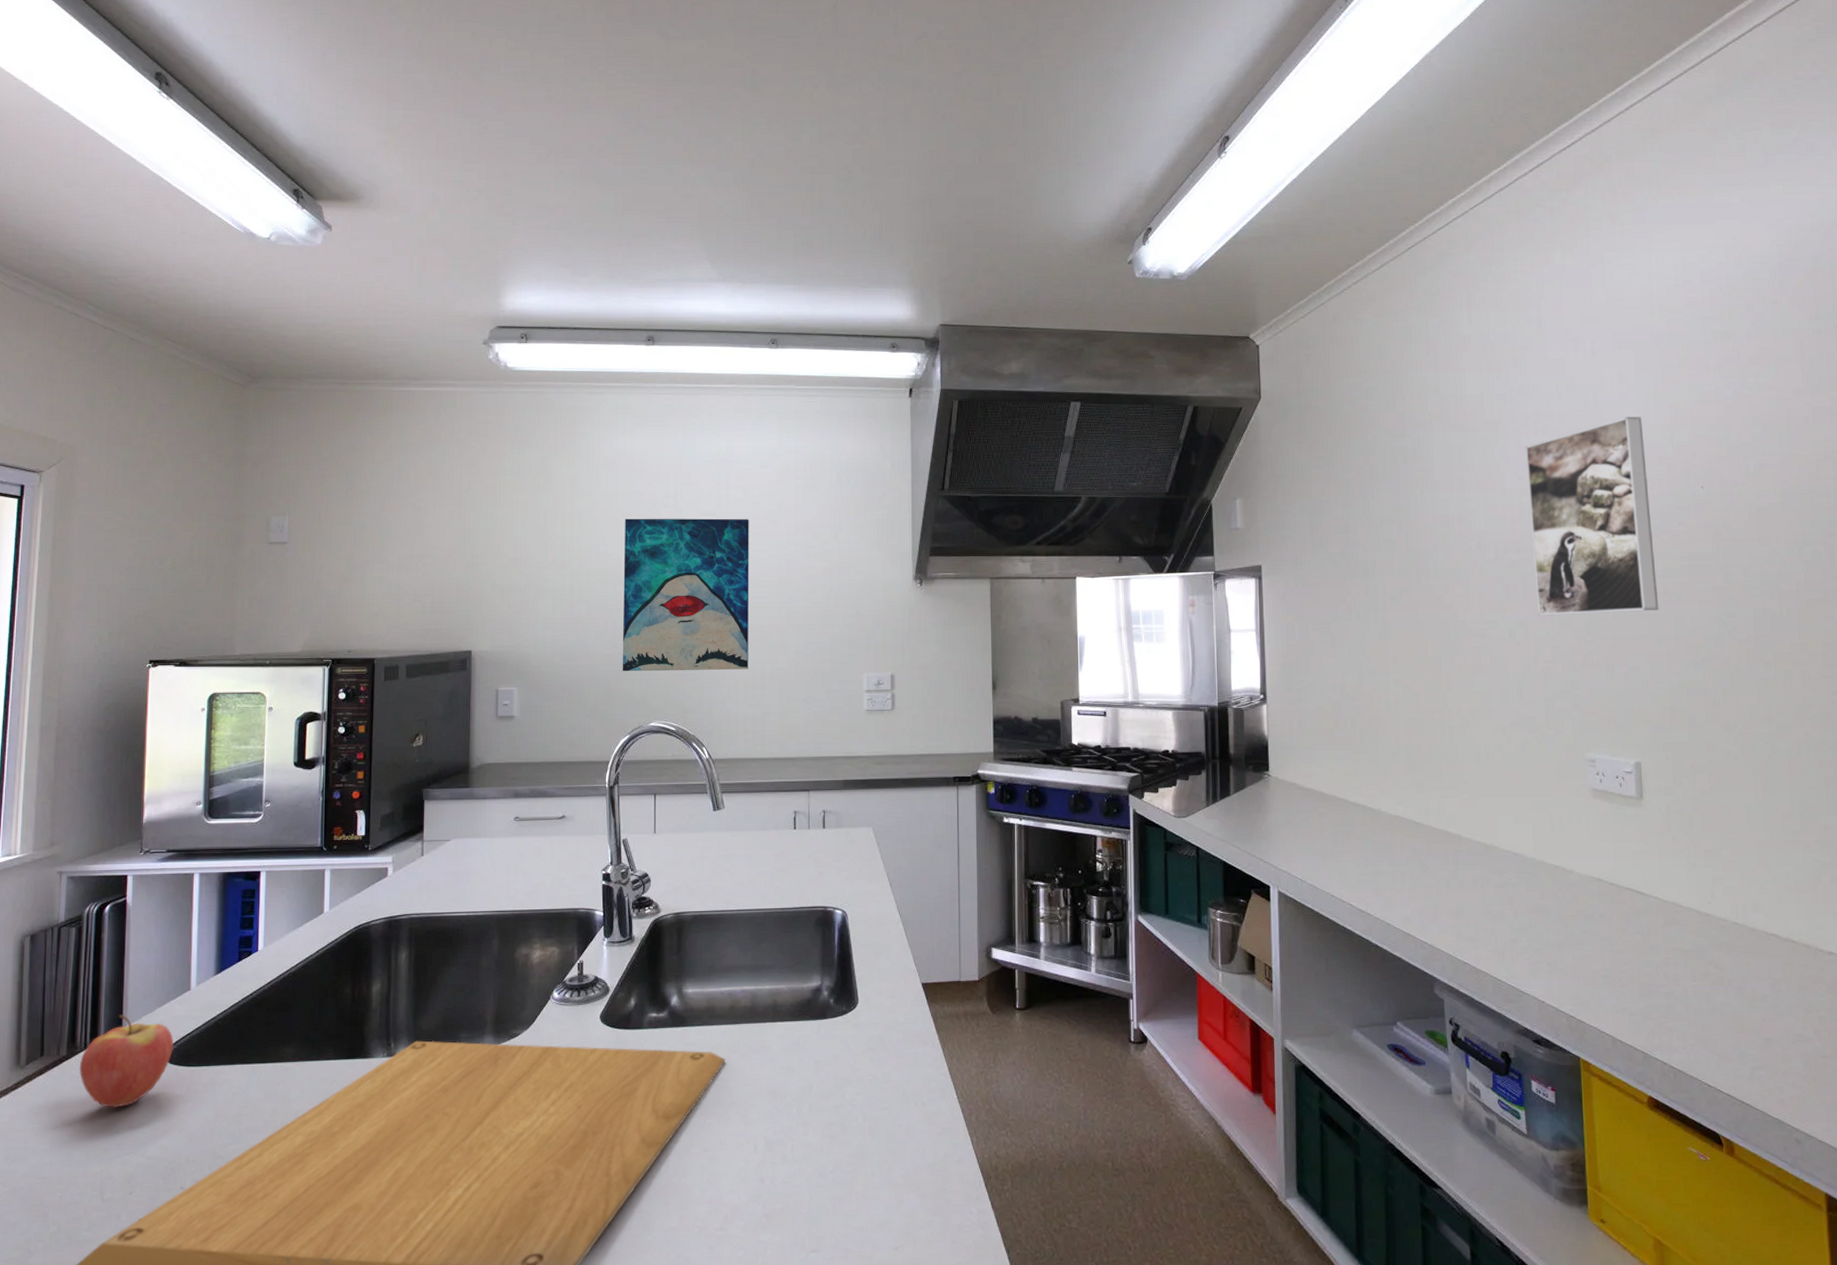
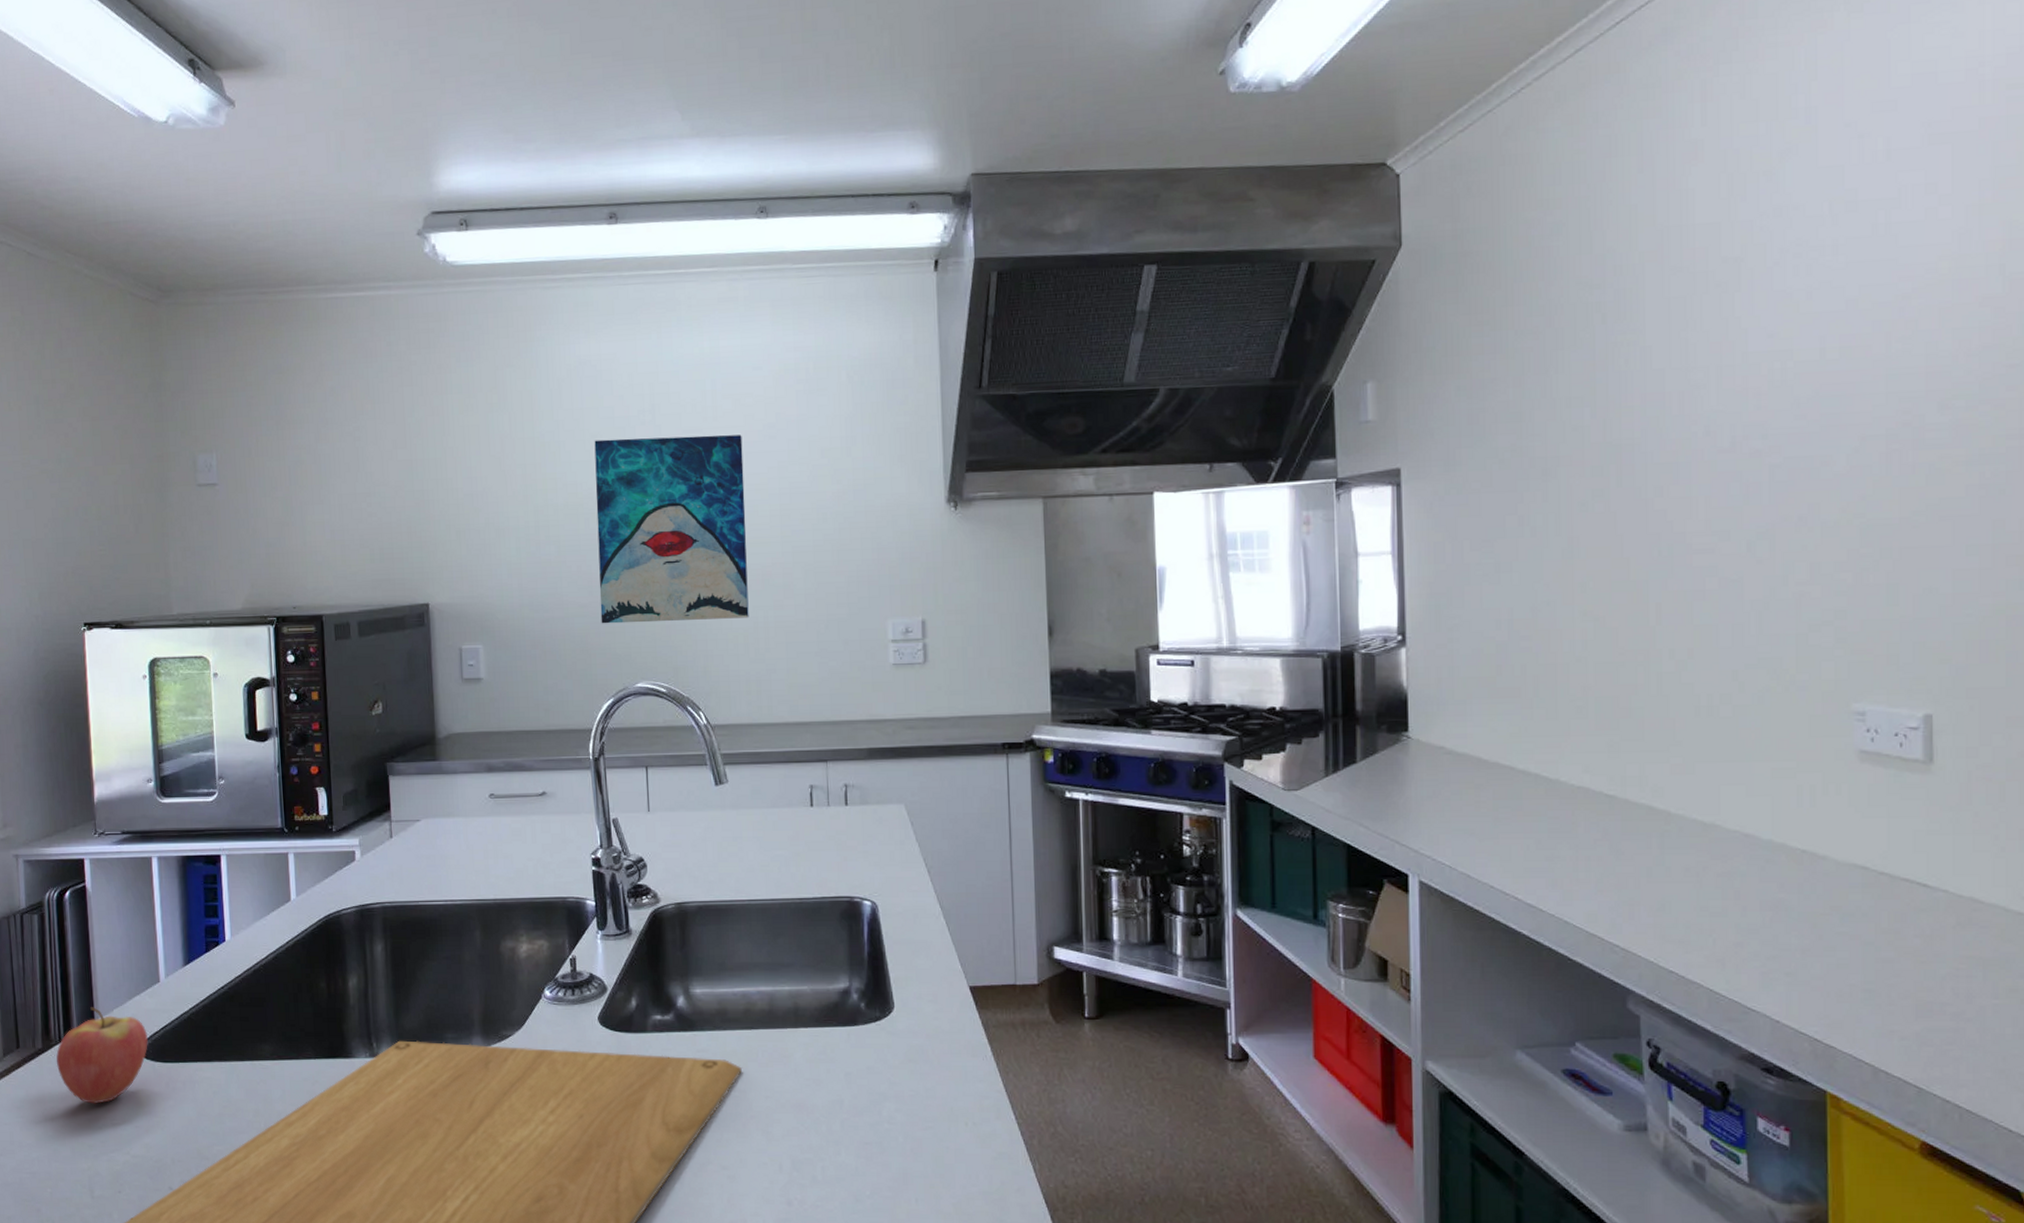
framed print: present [1525,417,1659,616] -> none [1780,240,1970,523]

